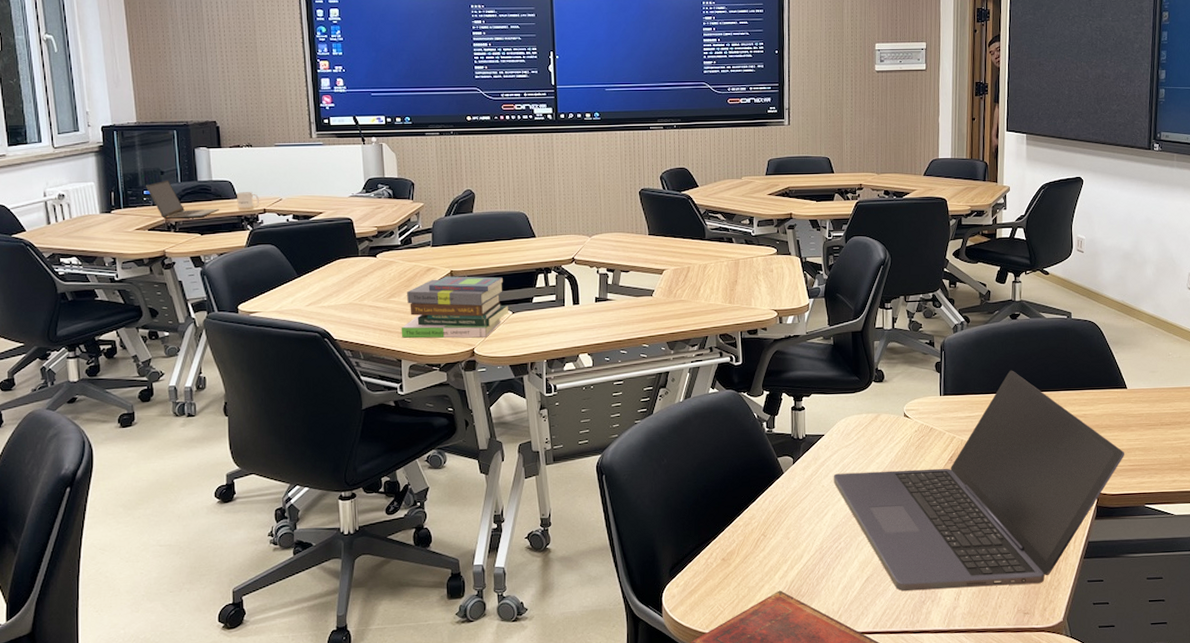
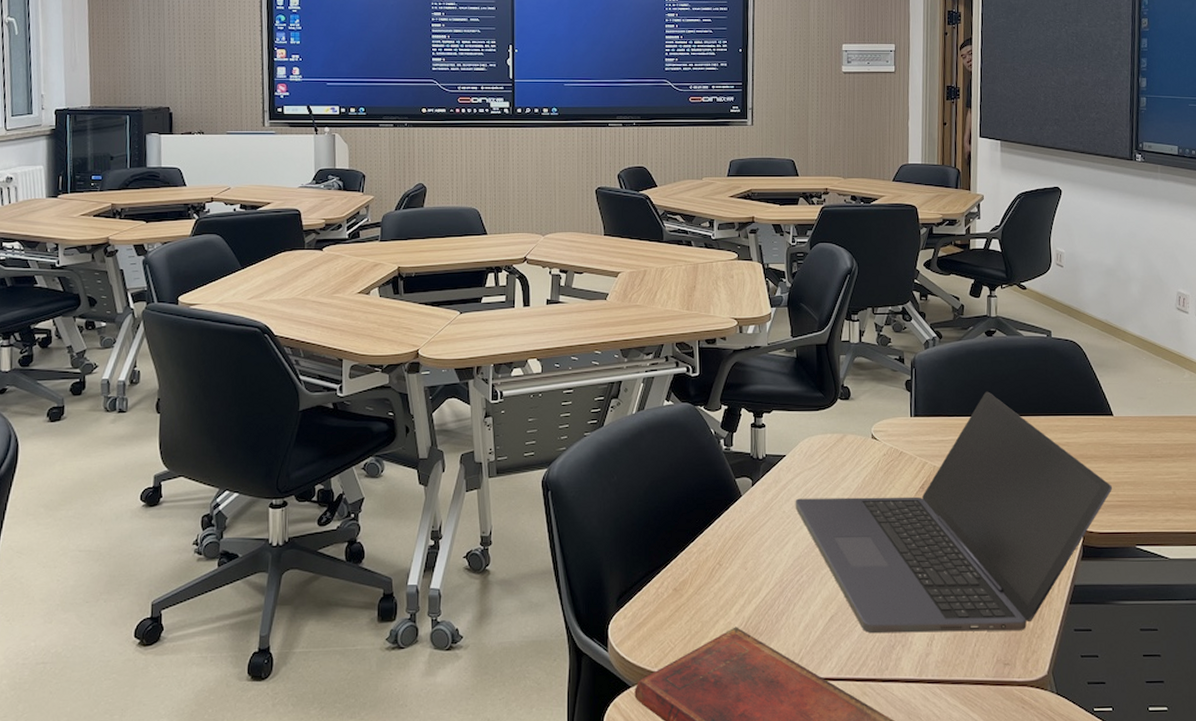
laptop: present [146,180,220,220] -> none [94,165,167,206]
mug: present [236,192,259,211] -> none [184,180,207,199]
books: present [401,276,508,338] -> none [343,273,456,338]

